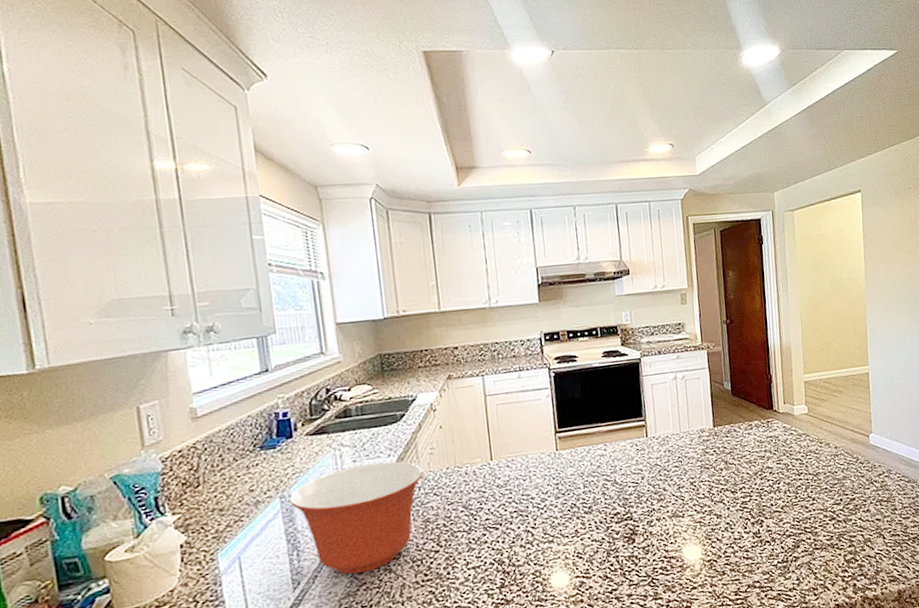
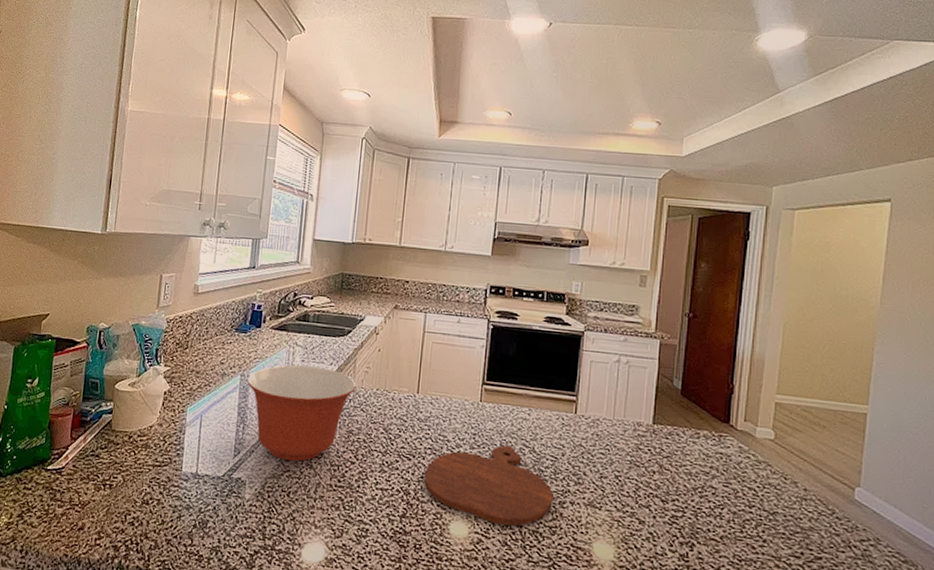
cutting board: none [515,485,642,563] -> present [424,445,553,527]

